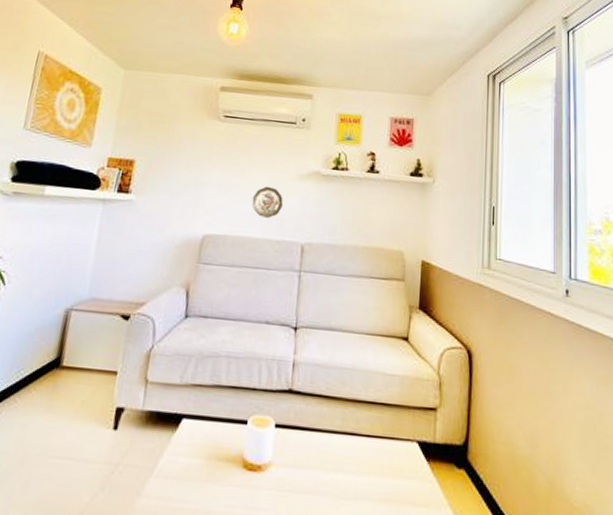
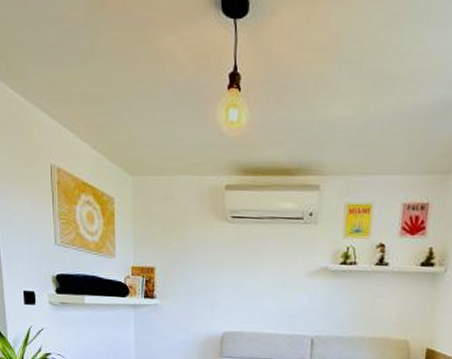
decorative plate: present [251,186,283,218] -> none [263,285,293,315]

